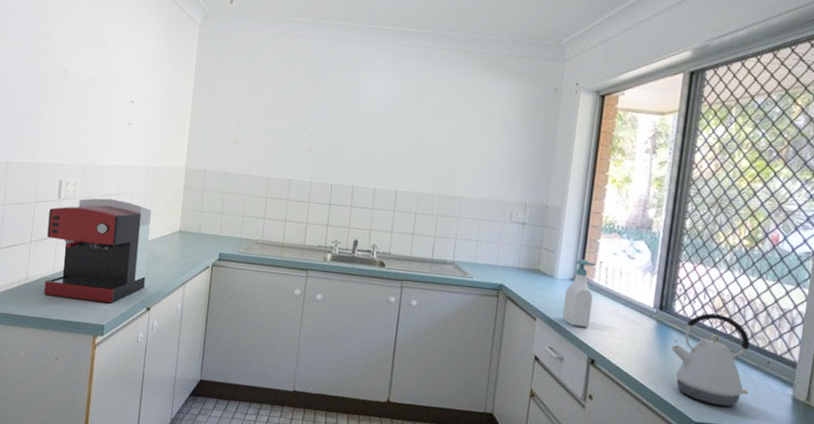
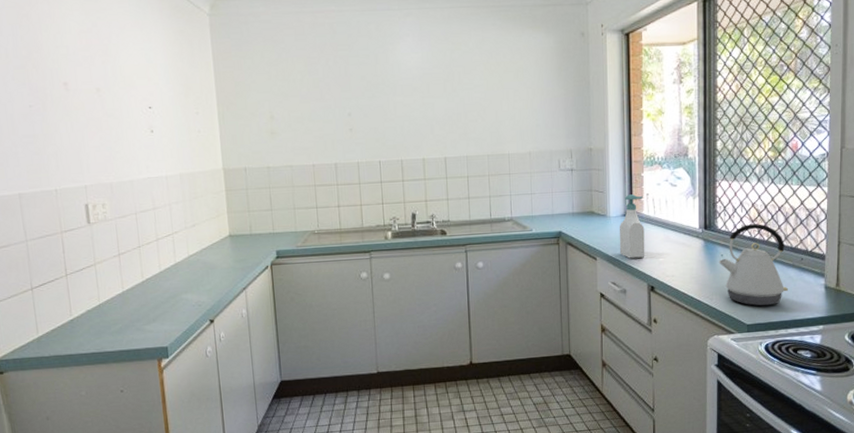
coffee maker: present [43,198,151,303] -> none [80,214,204,328]

